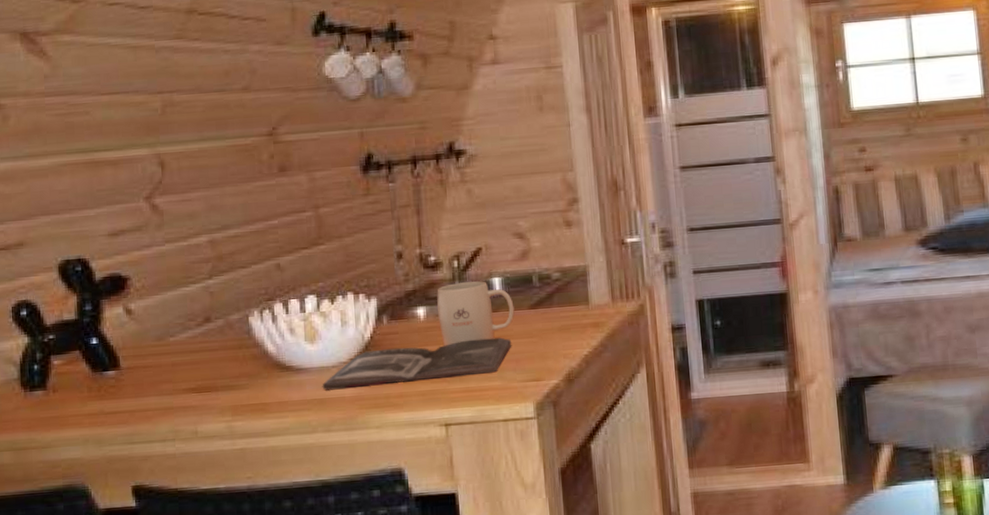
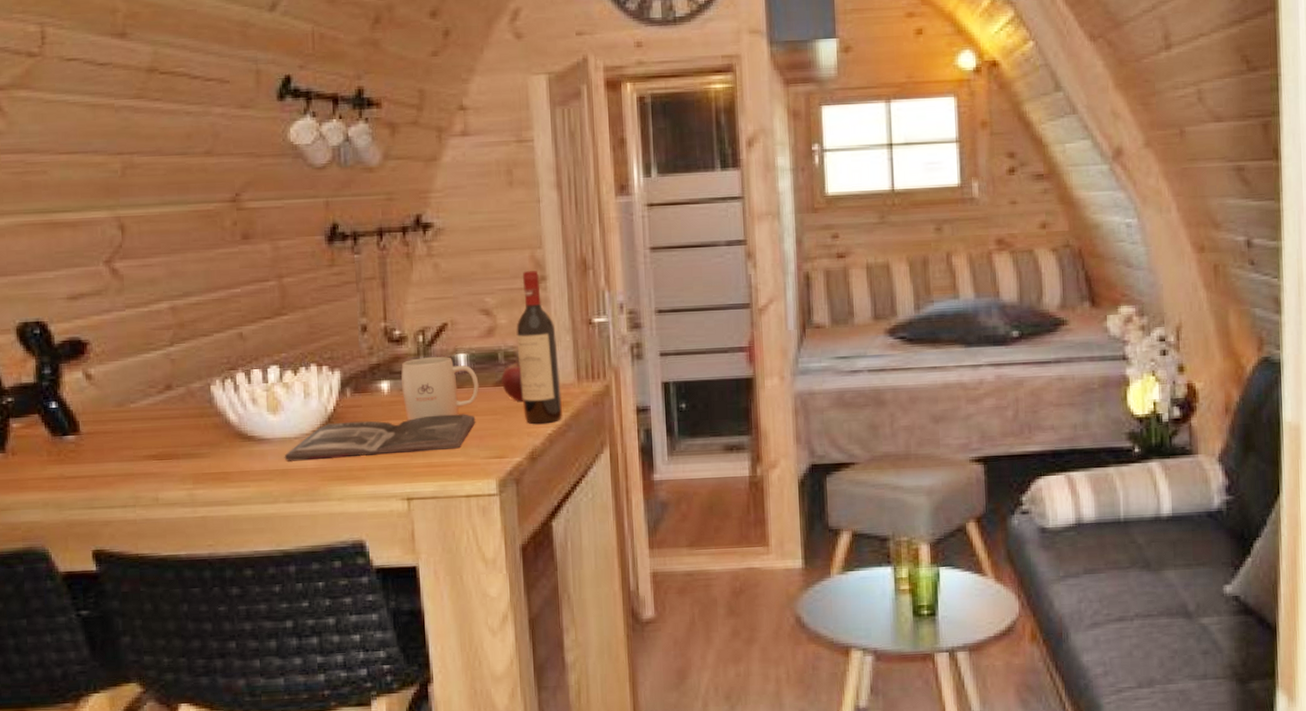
fruit: none [536,284,559,323] -> present [501,362,524,401]
wine bottle: none [549,193,598,346] -> present [516,271,562,424]

